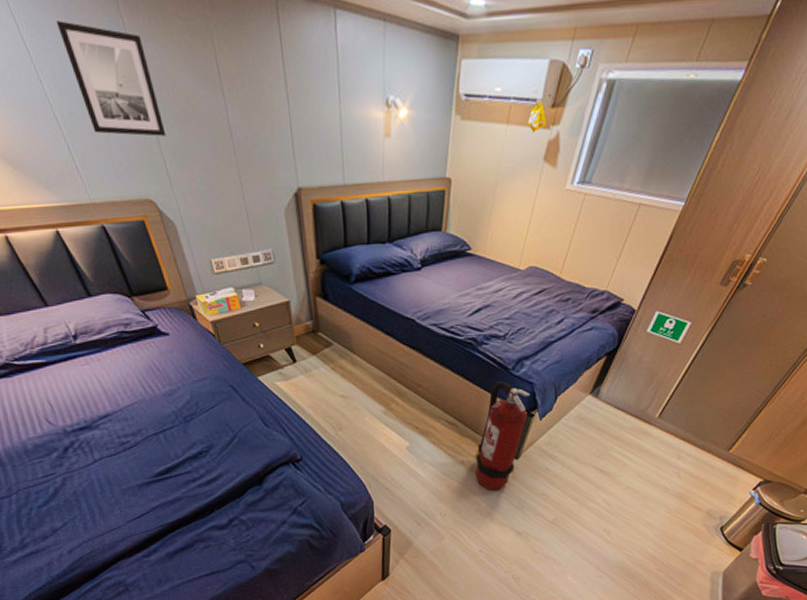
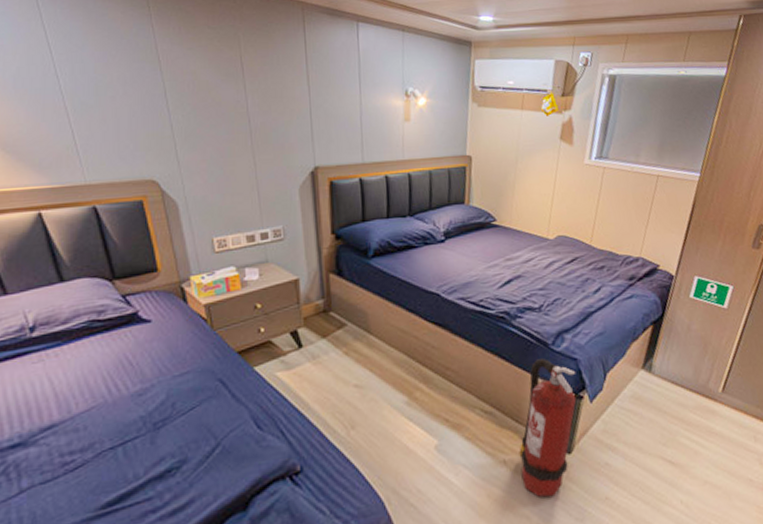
wall art: present [55,20,166,137] -> none [85,29,181,123]

